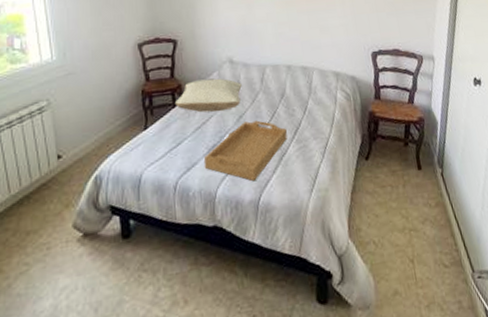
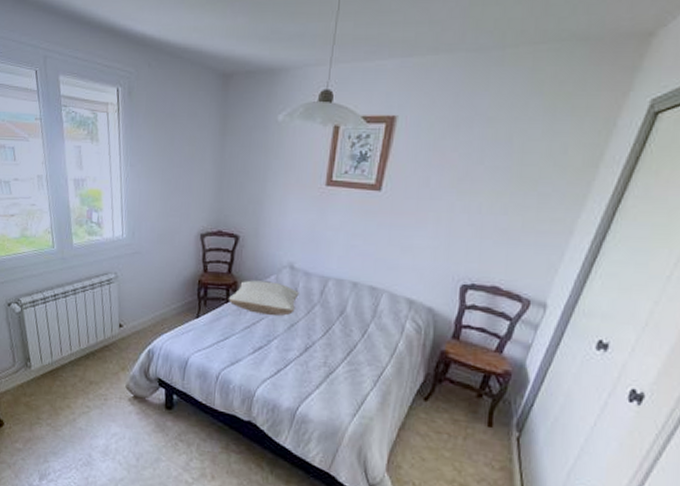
serving tray: present [204,120,287,182] -> none [249,331,339,391]

